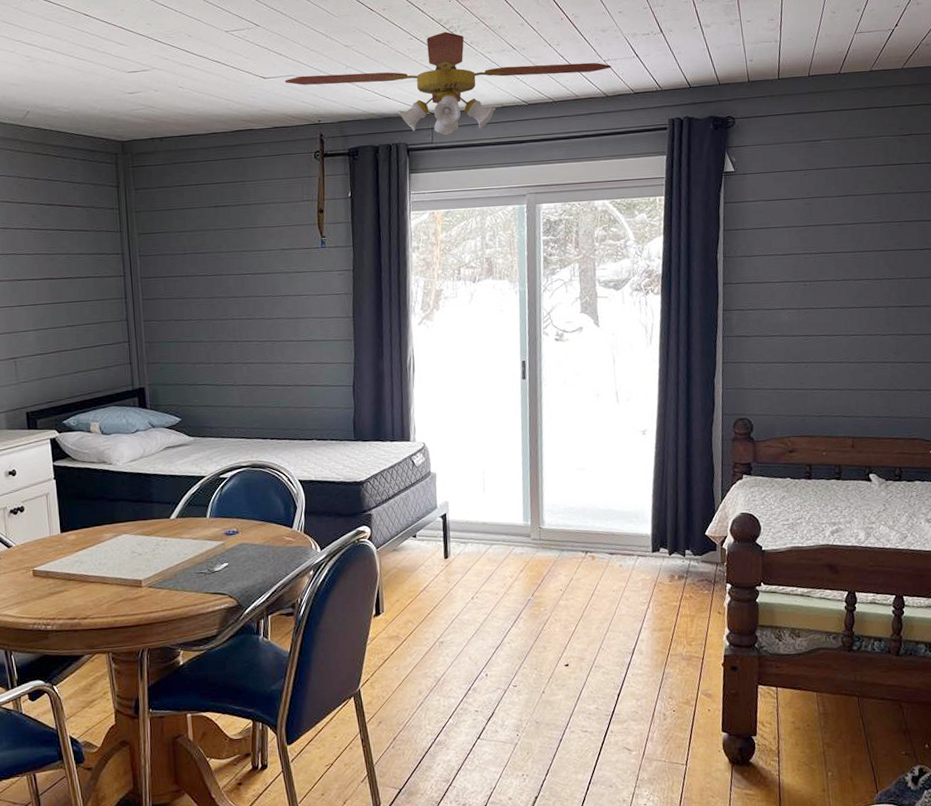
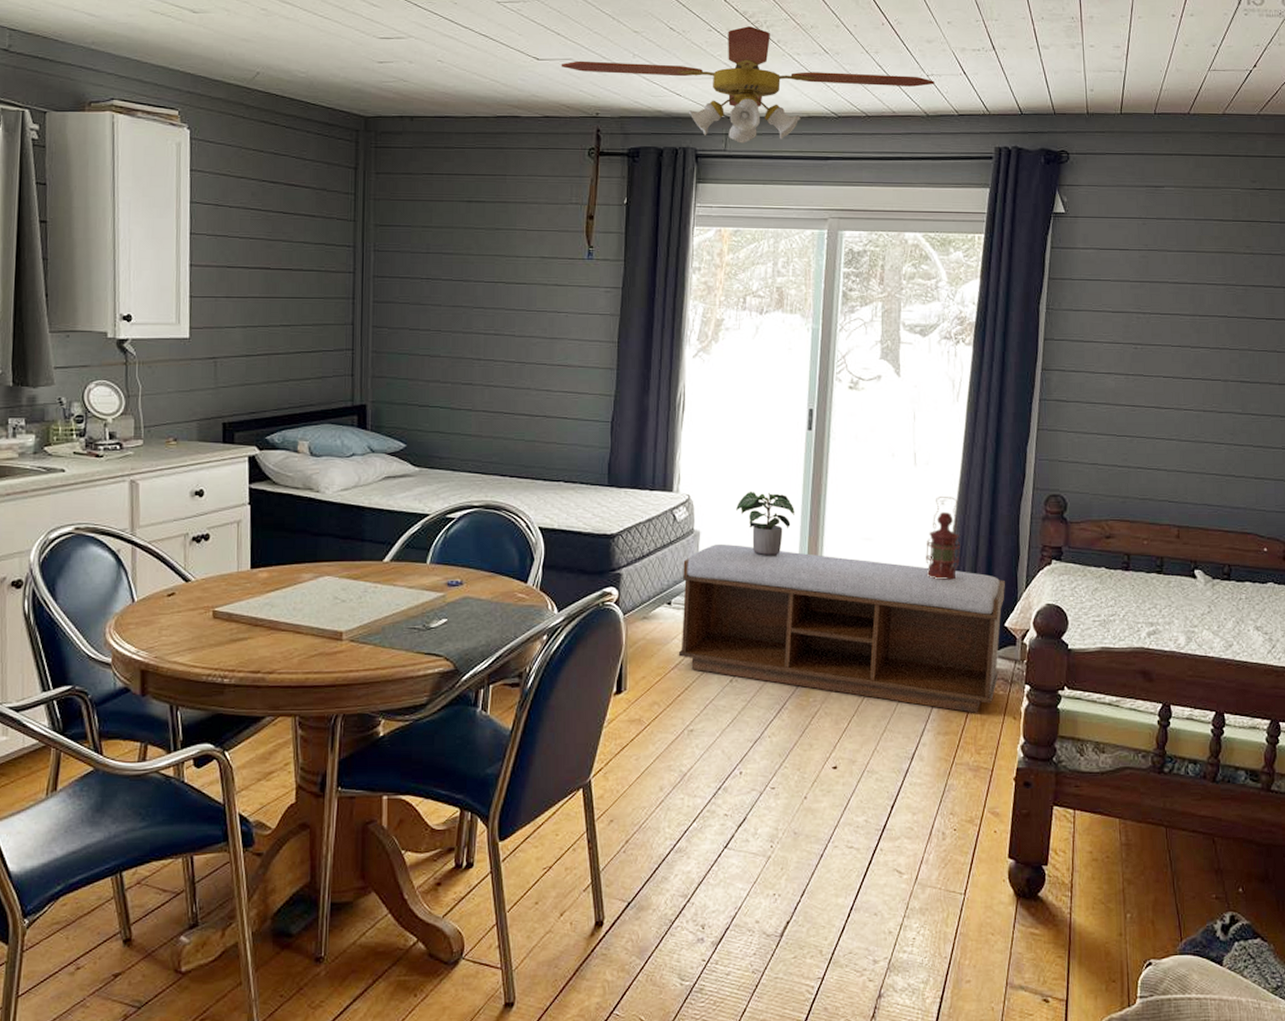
bench: none [423,482,704,611] -> present [678,544,1005,713]
potted plant: none [465,435,516,491] -> present [736,490,795,557]
lantern: none [632,427,663,499] -> present [926,497,961,580]

